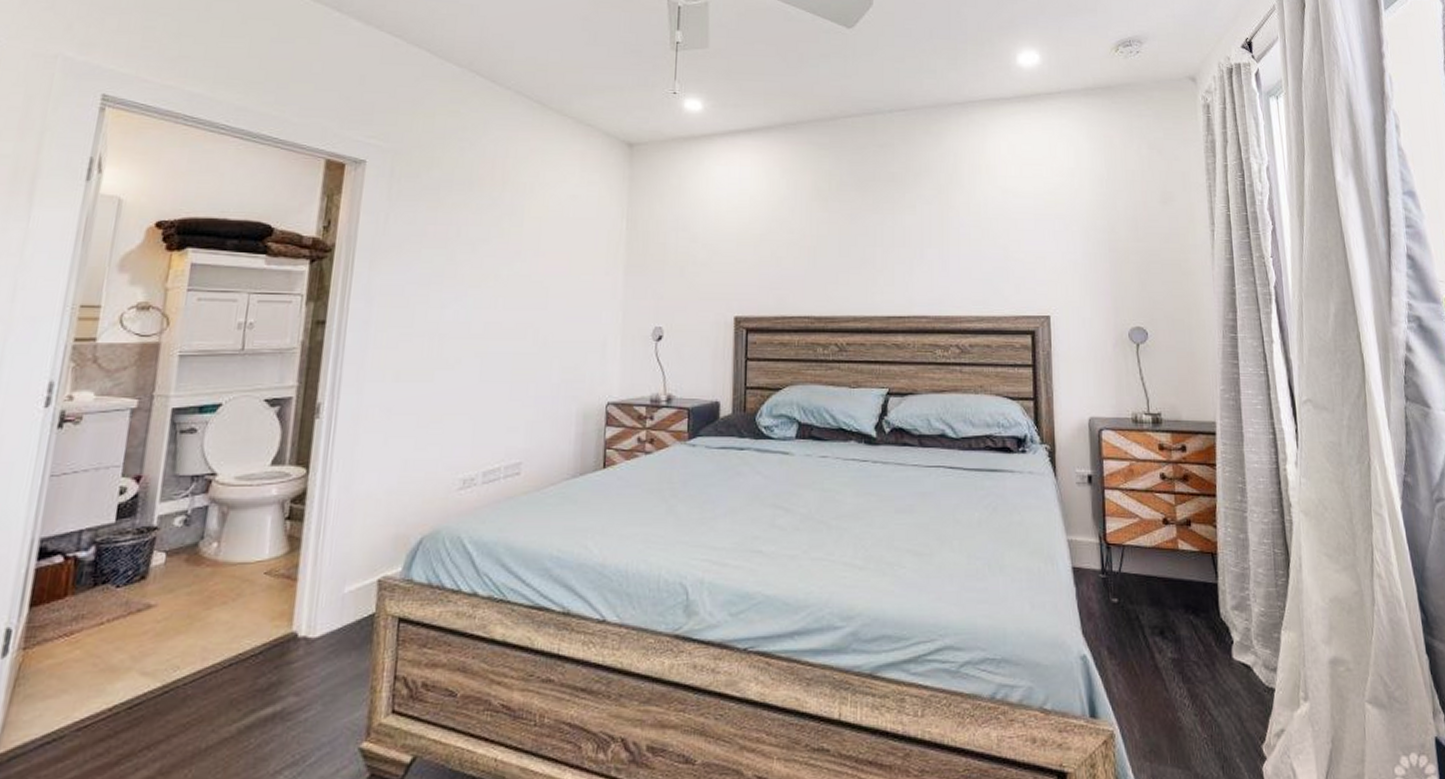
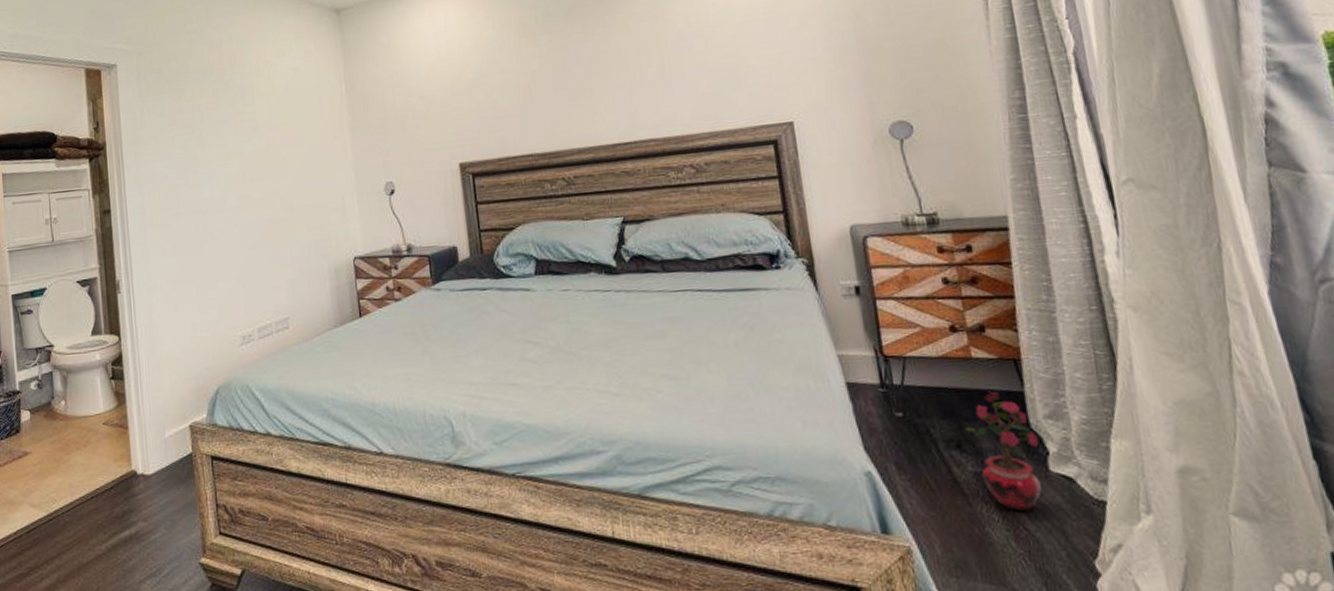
potted plant: none [1167,581,1226,697] -> present [964,391,1042,511]

